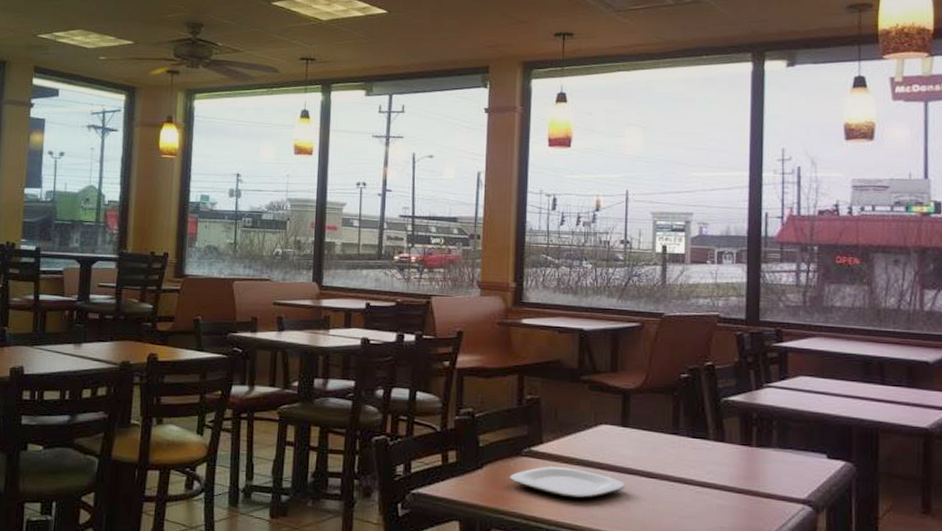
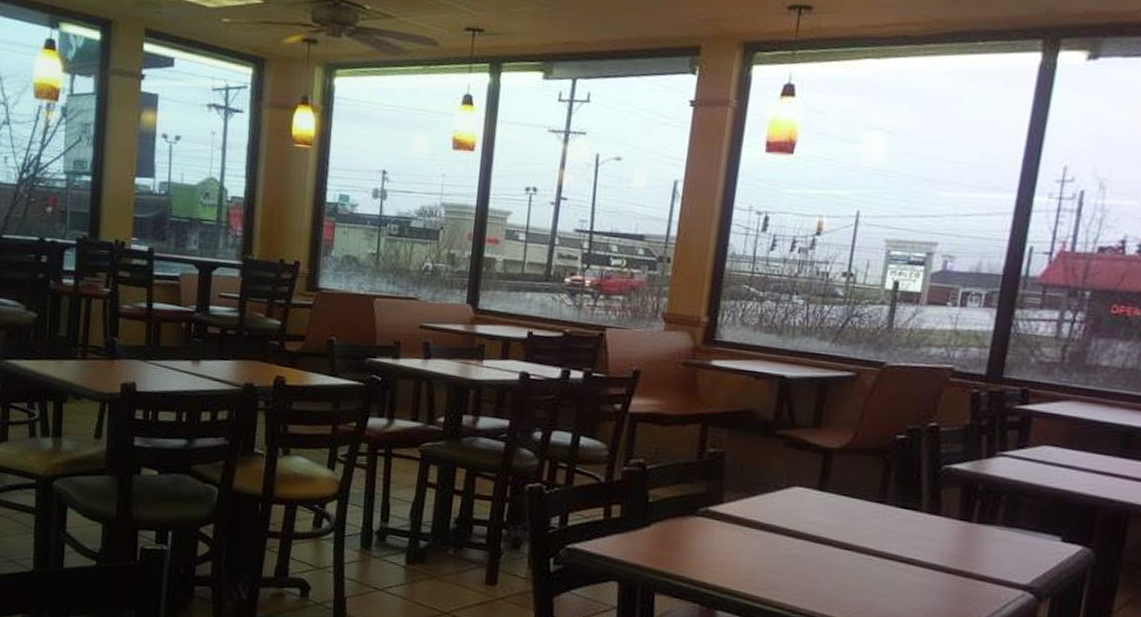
plate: present [509,466,626,499] -> none [680,528,816,567]

